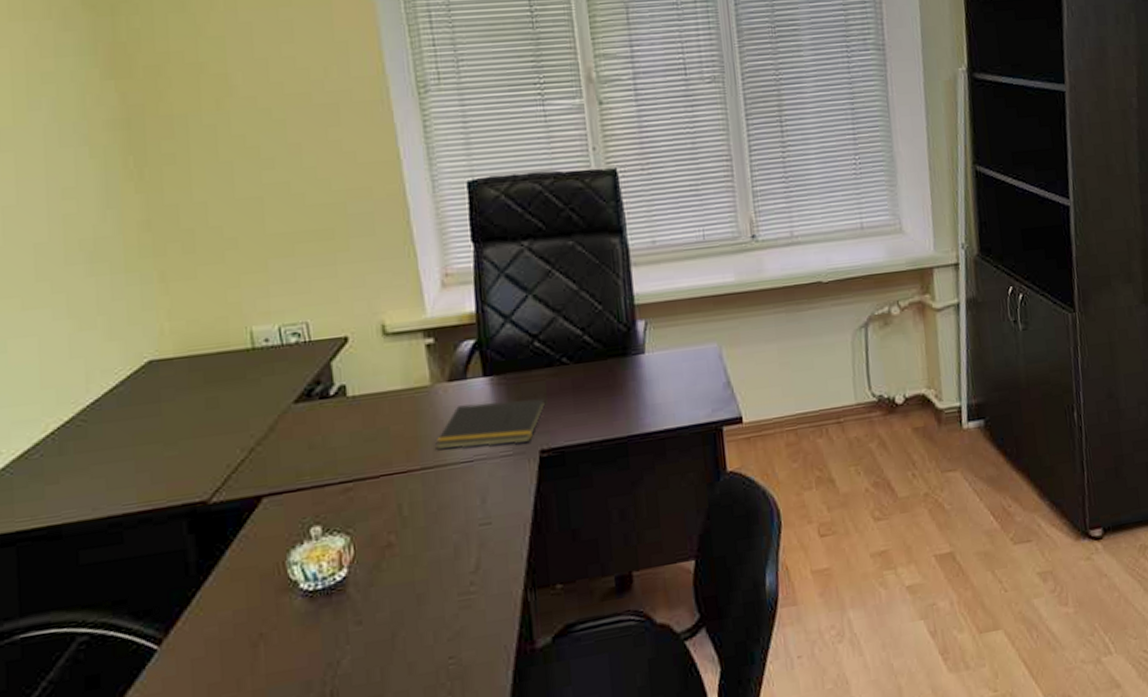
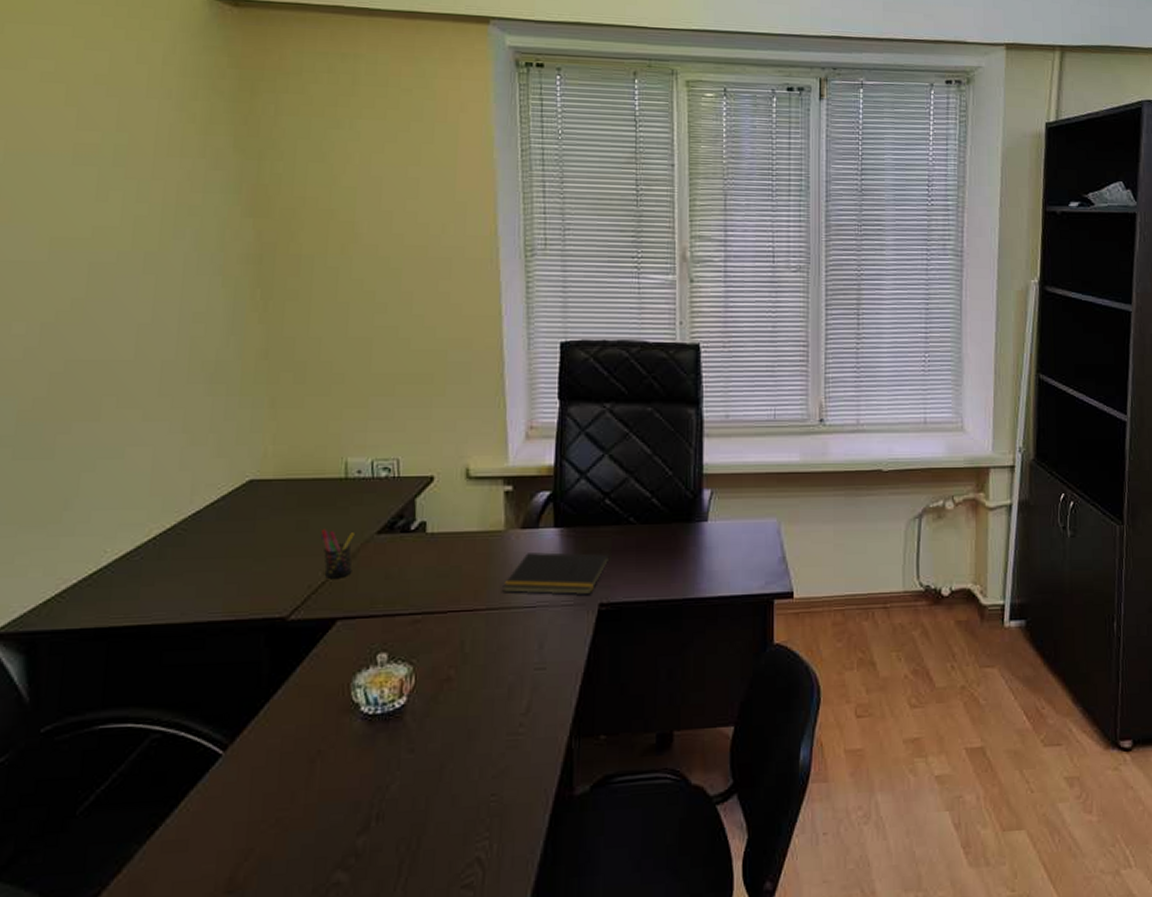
pen holder: none [234,403,272,455] -> present [321,528,355,578]

